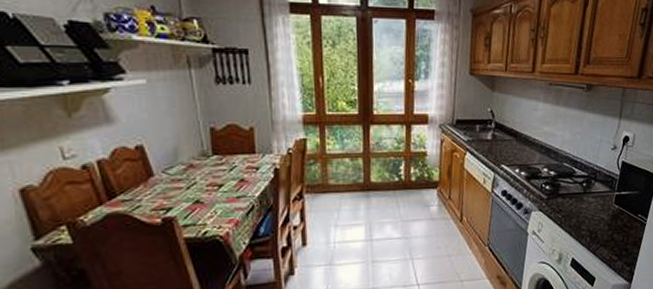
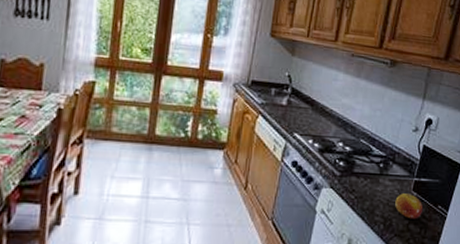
fruit: none [599,207,625,230] -> present [395,193,423,220]

